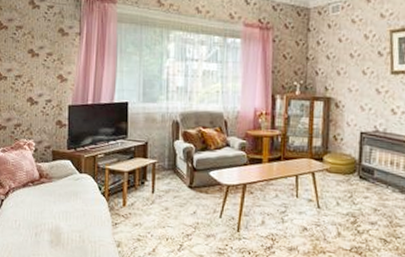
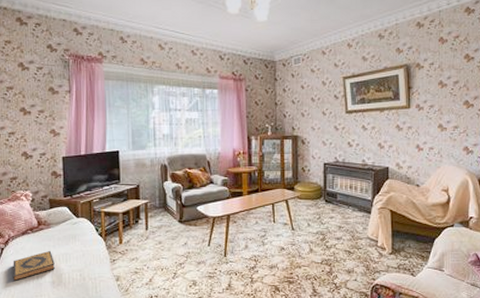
hardback book: none [11,207,54,236] -> present [13,251,55,281]

